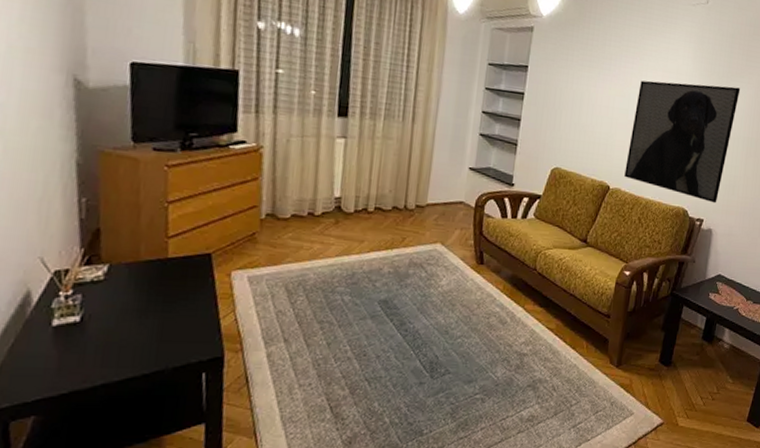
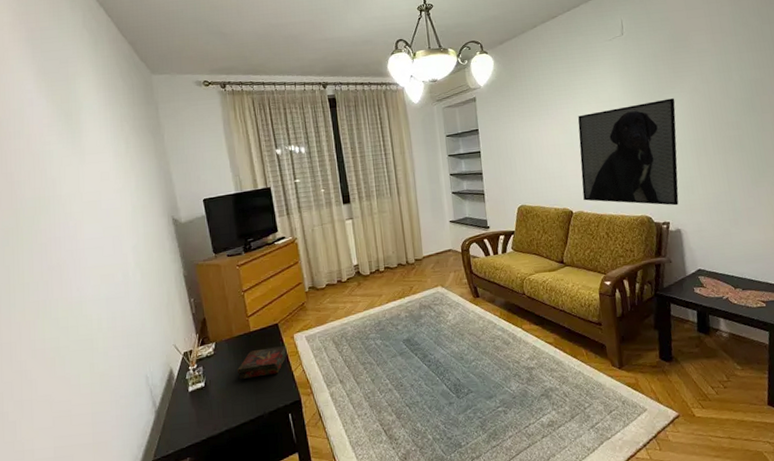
book: none [137,283,218,320] -> present [238,346,287,379]

